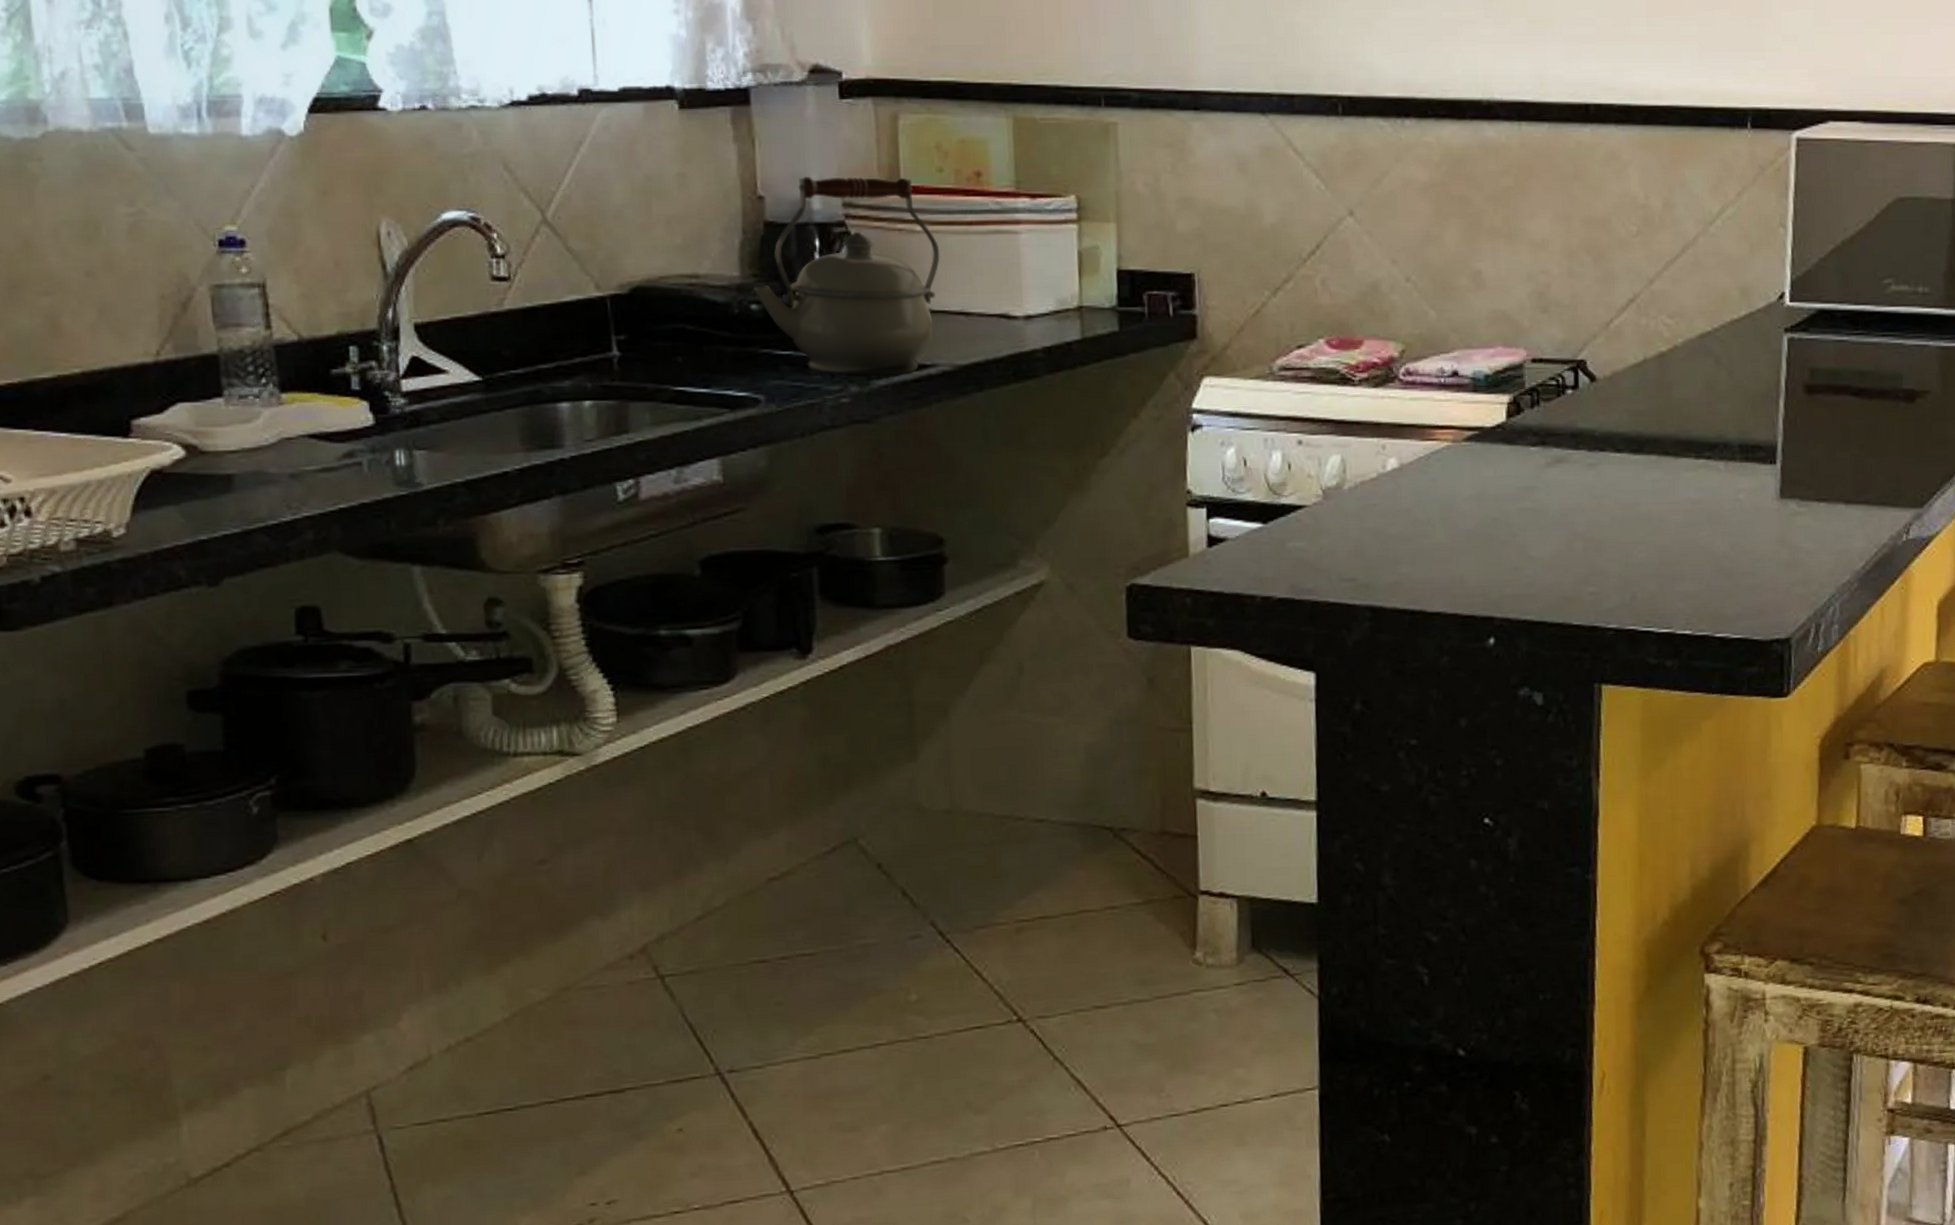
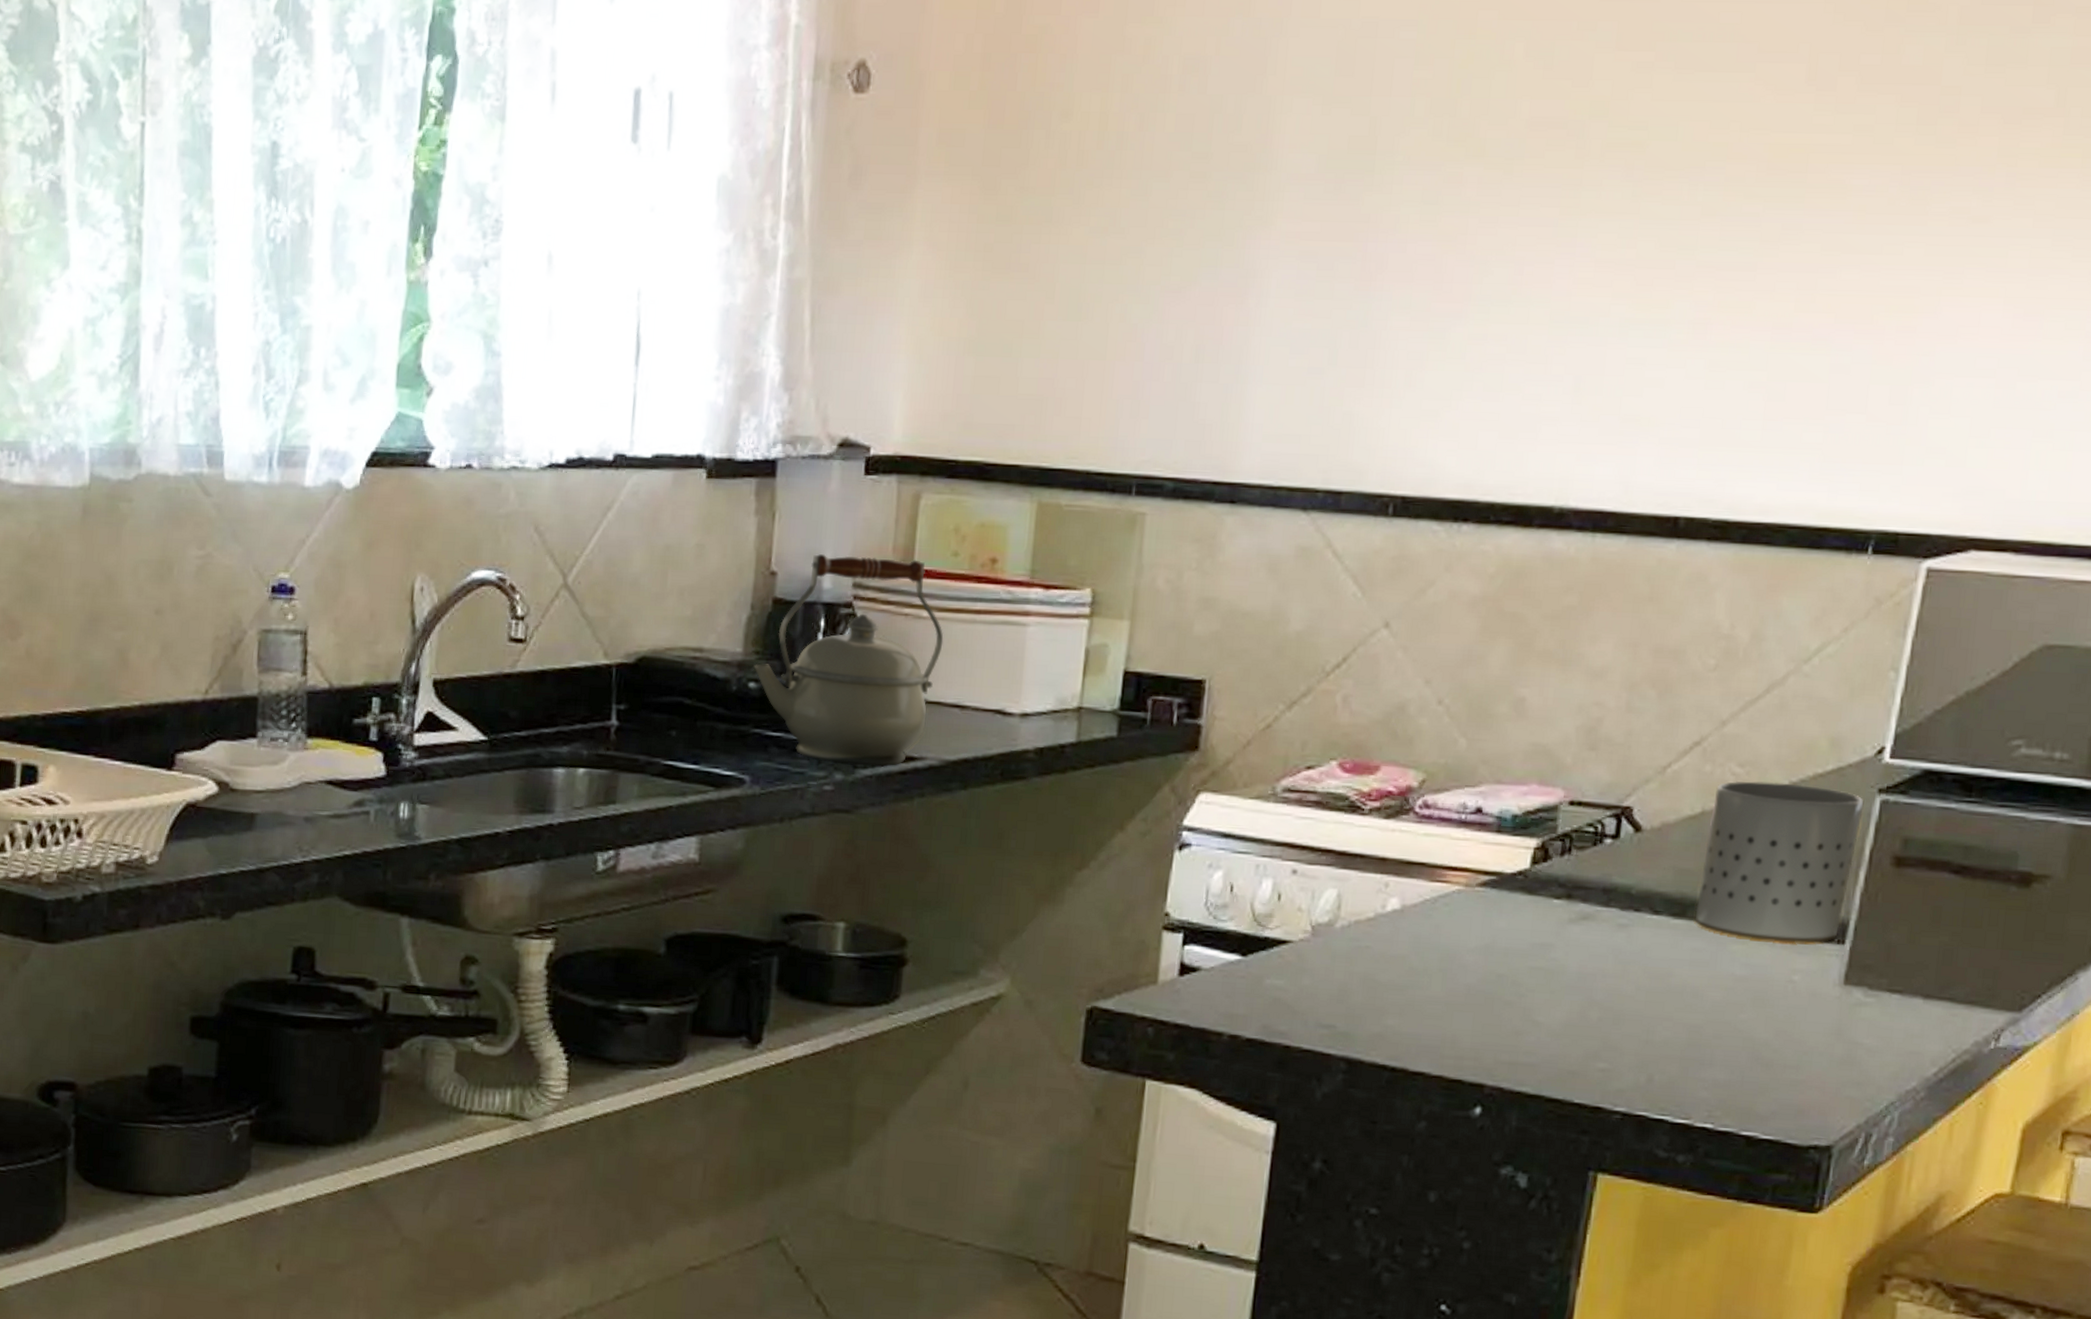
mug: none [1650,329,1775,468] -> present [1694,780,1864,944]

